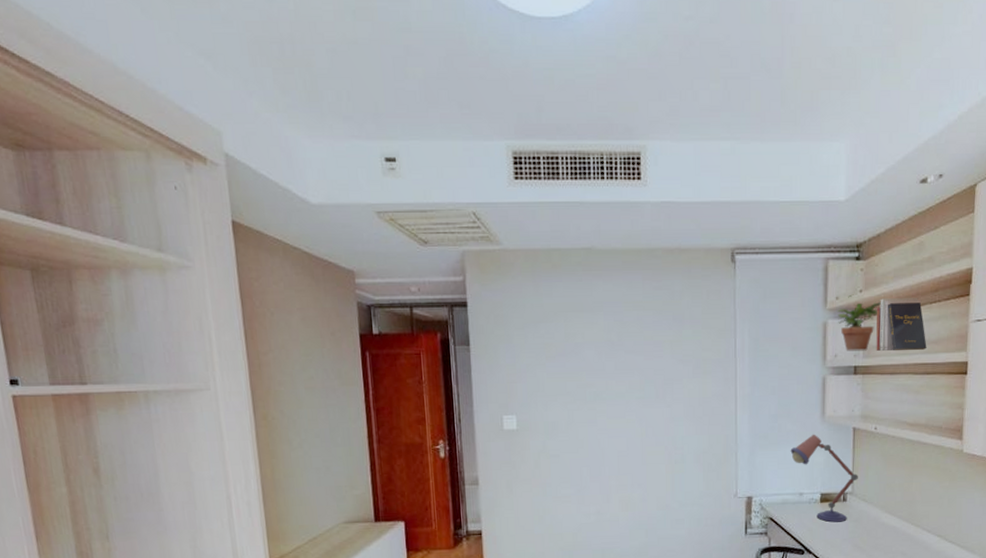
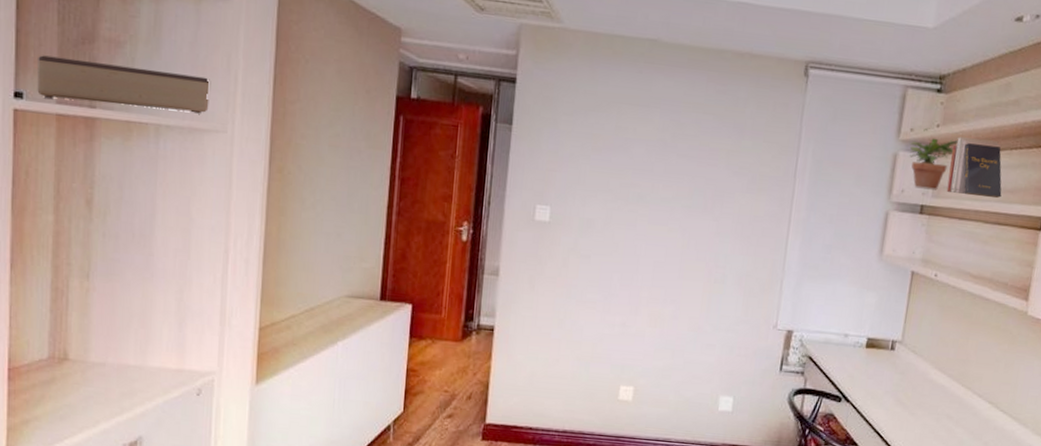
decorative box: none [25,341,190,382] -> present [37,55,211,114]
desk lamp: present [790,434,858,523] -> none [840,271,911,373]

